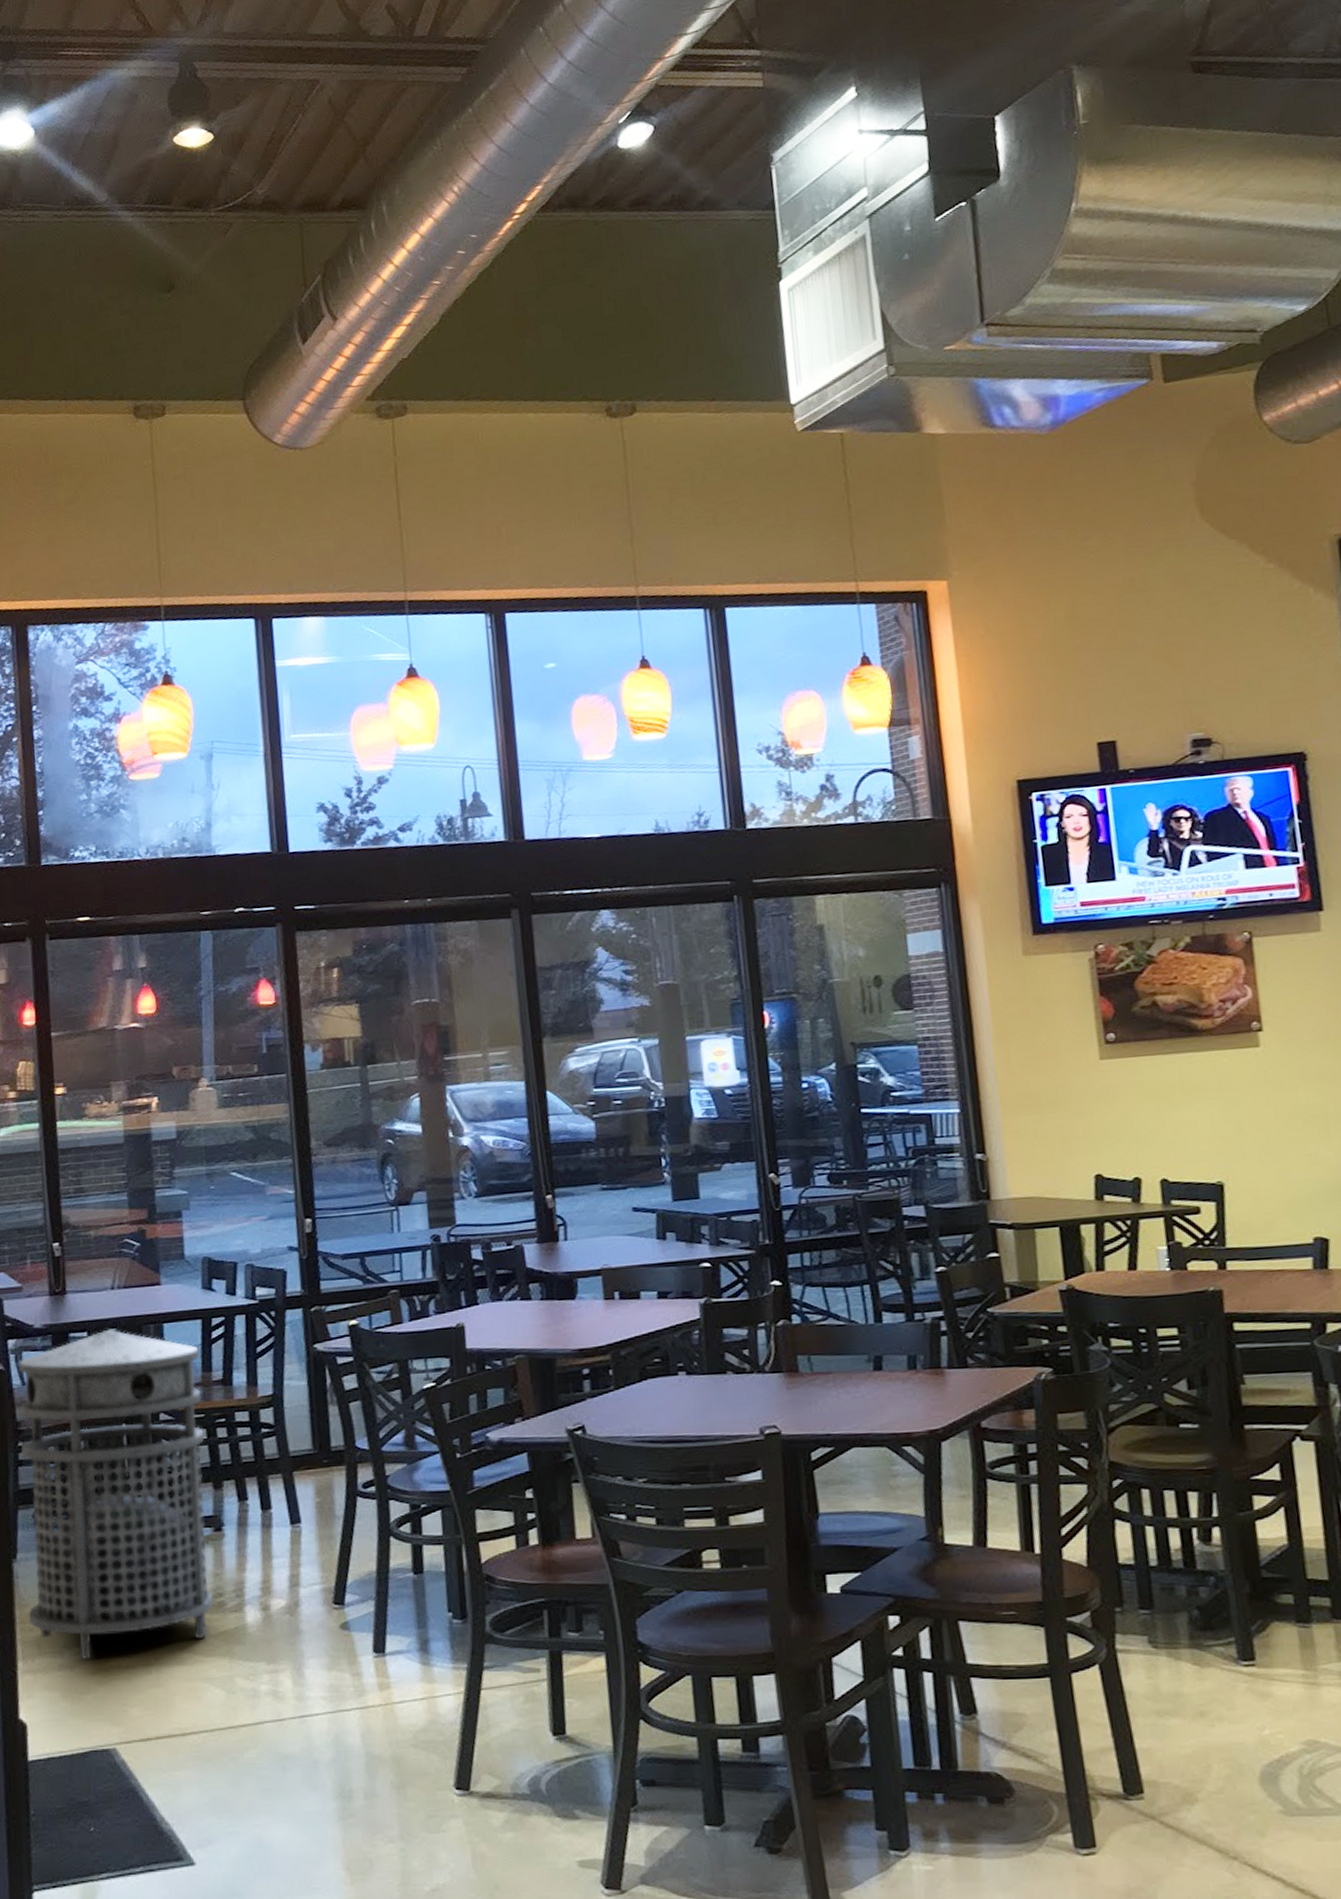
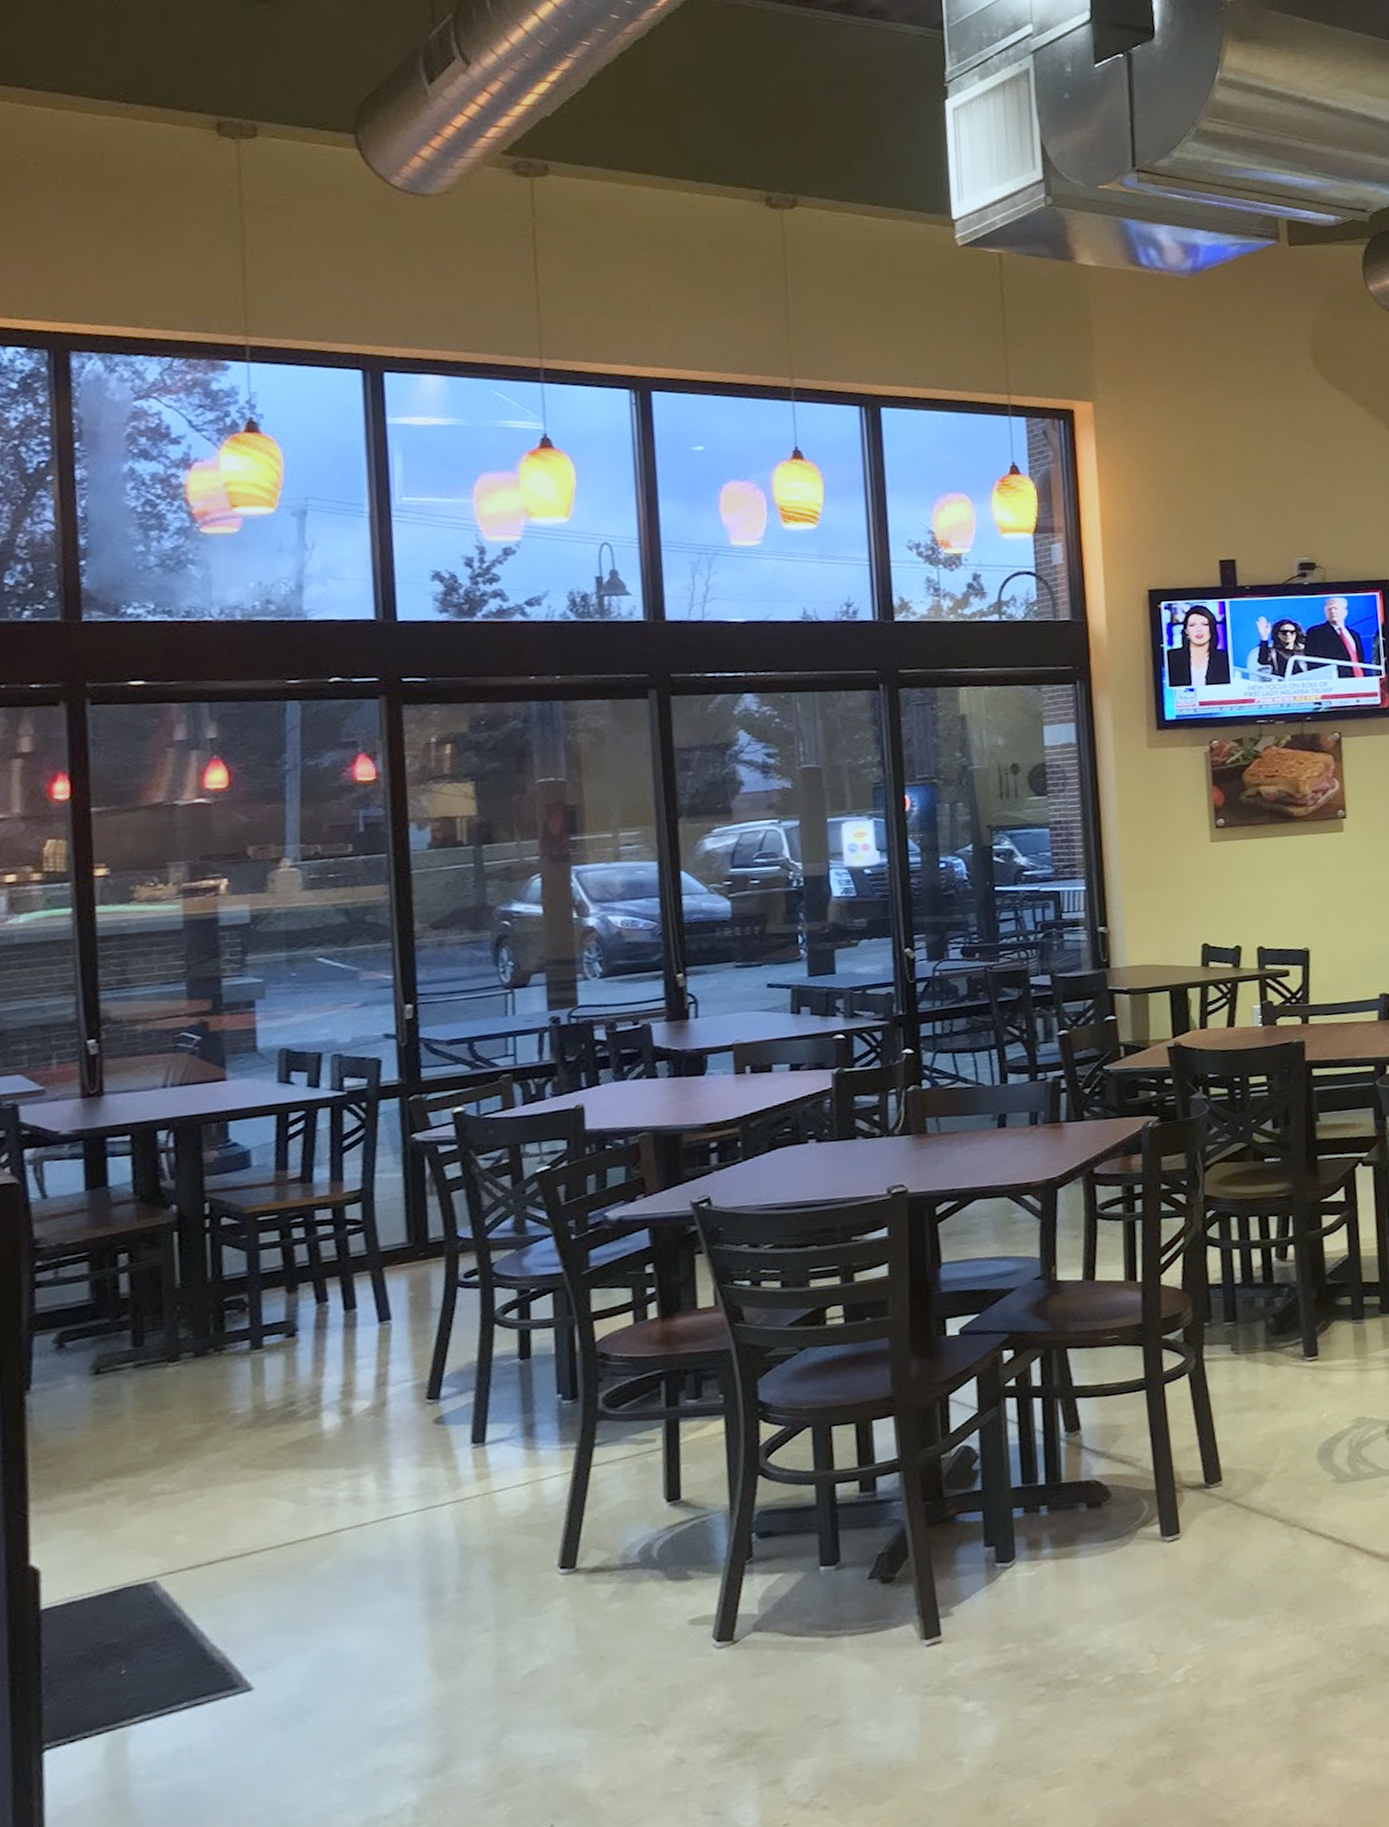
trash can: present [18,1329,213,1659] -> none [38,1131,282,1491]

